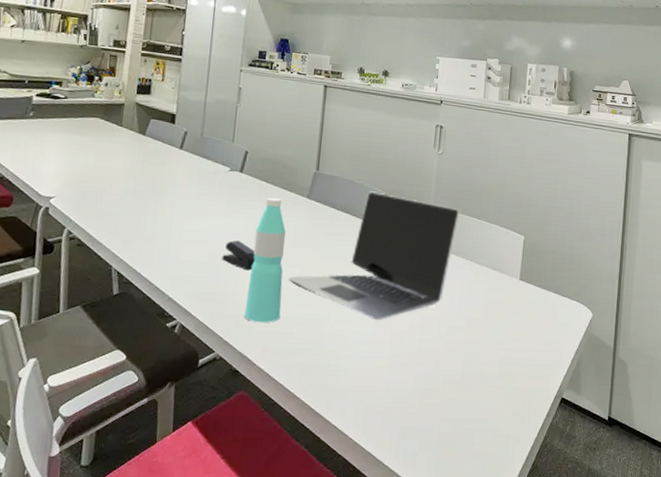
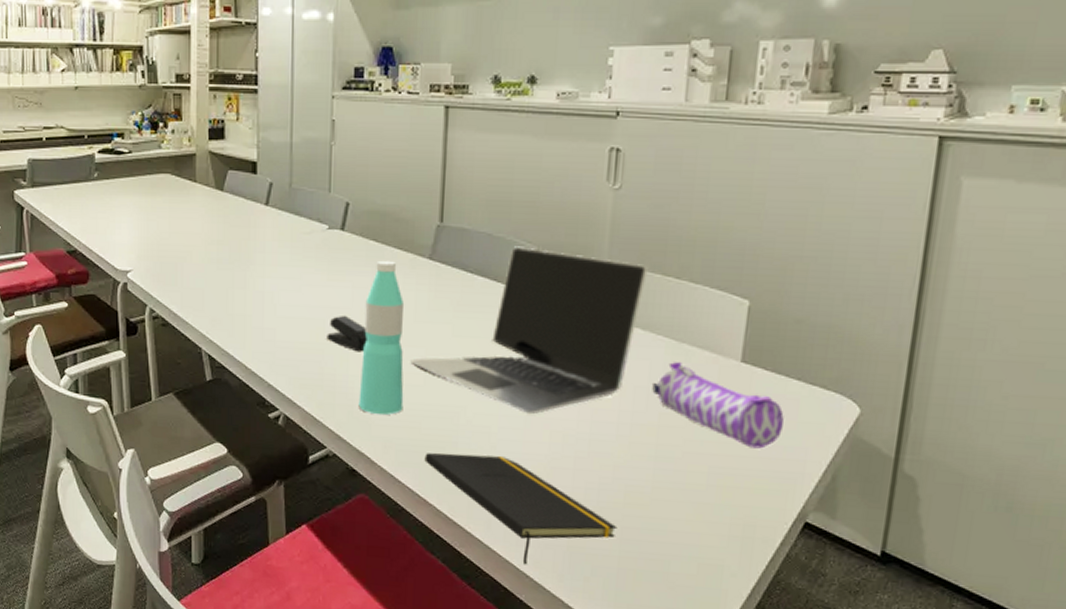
notepad: none [295,353,438,445] -> present [424,453,617,565]
pencil case: none [462,280,547,344] -> present [652,362,784,449]

